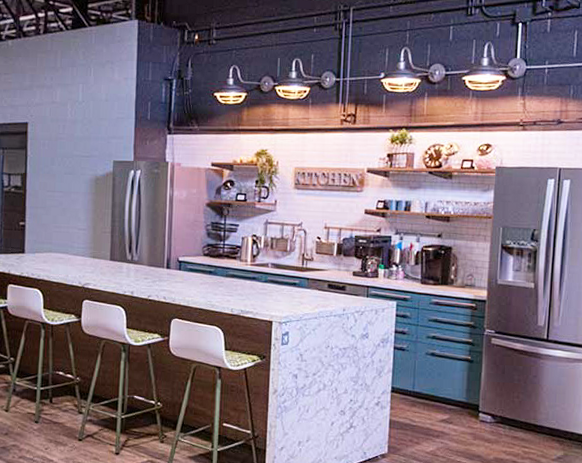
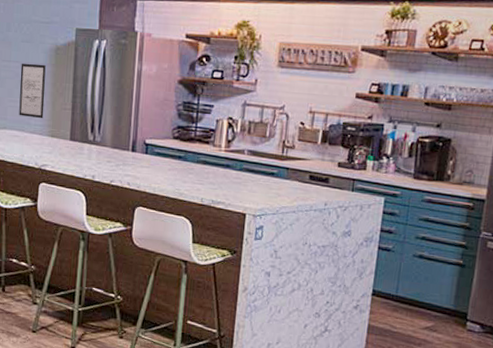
wall art: none [63,192,87,242] -> present [19,63,46,119]

